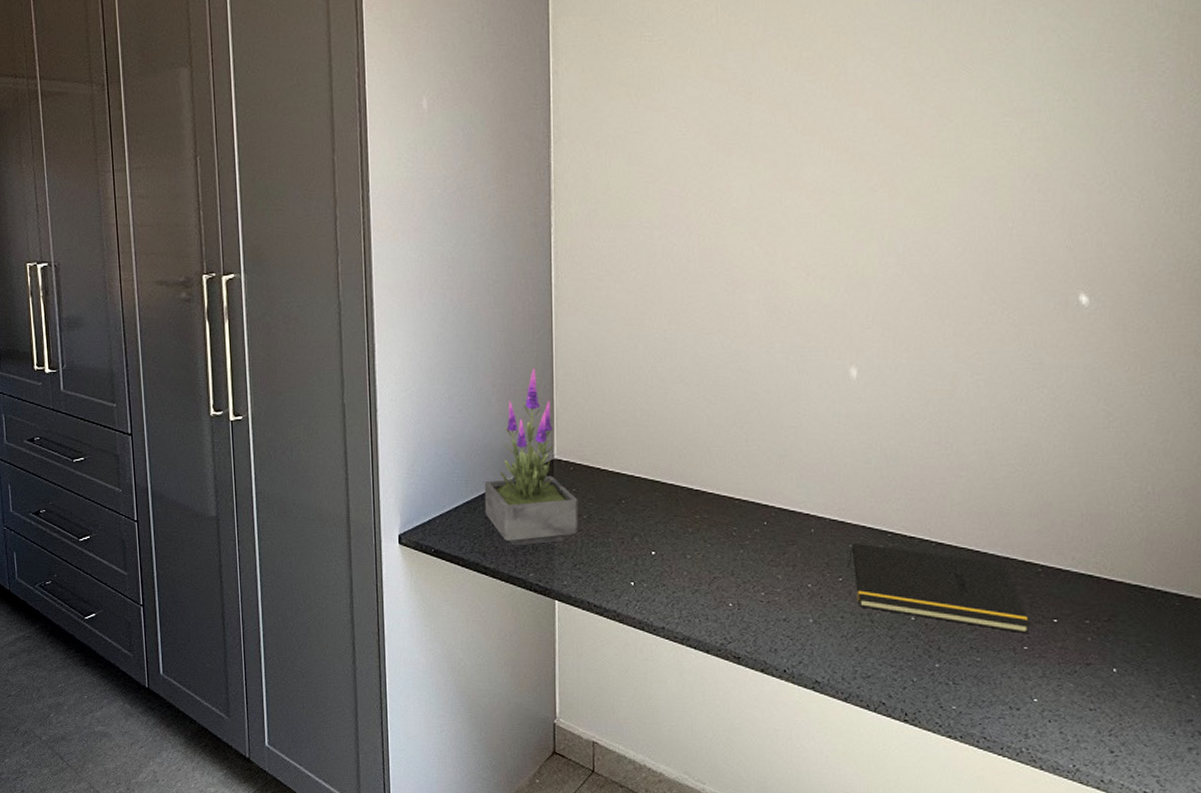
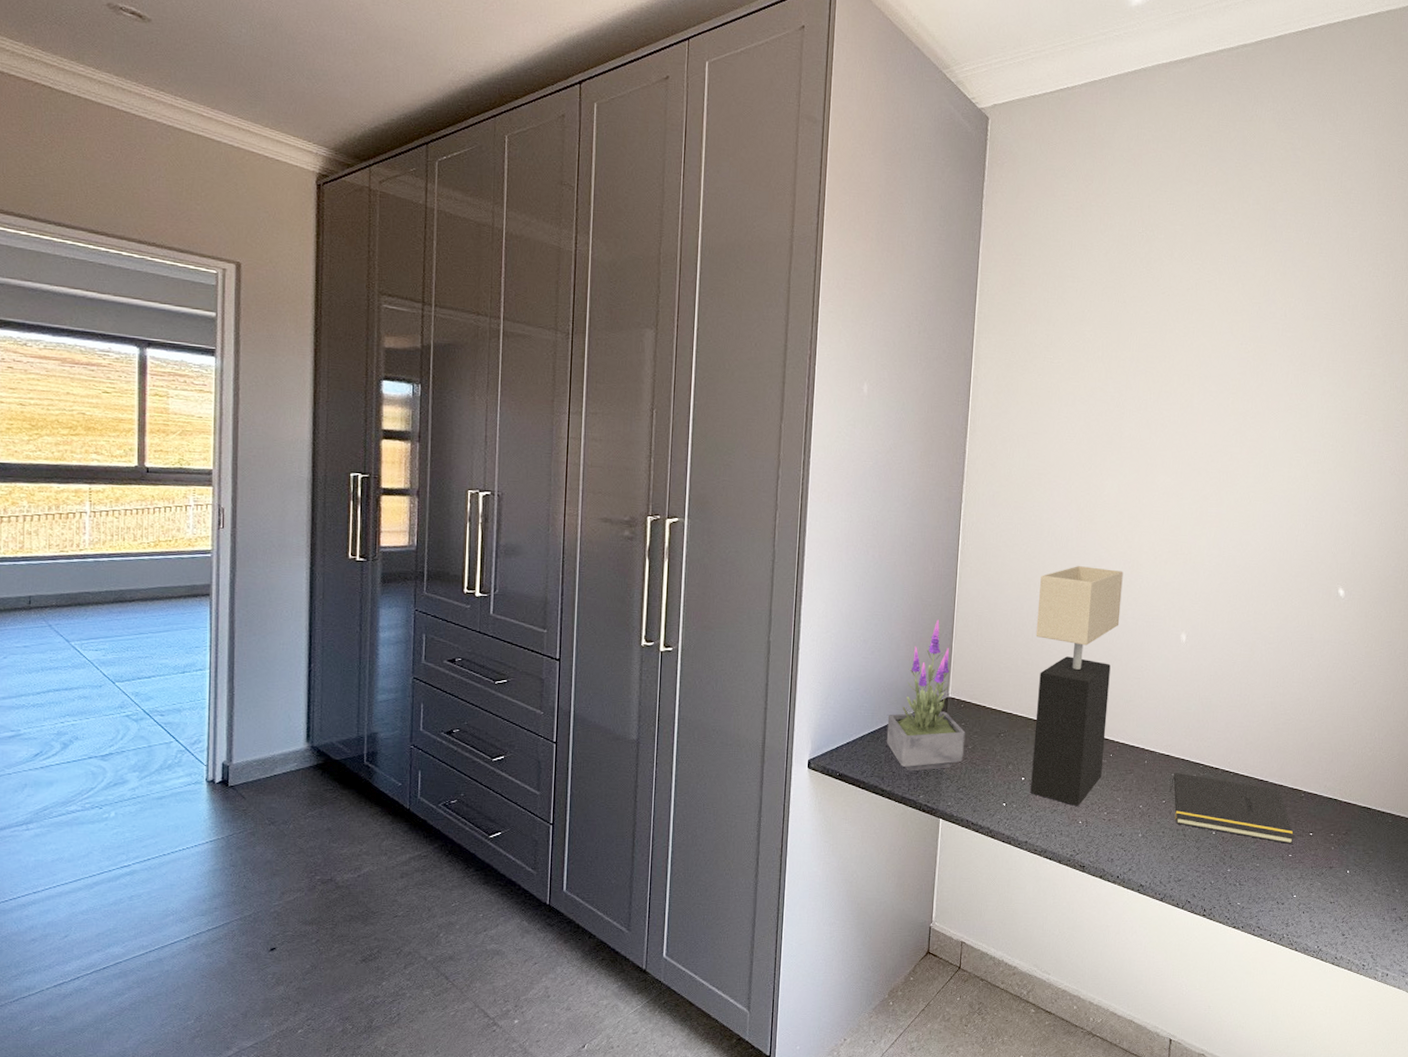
table lamp: none [656,292,765,585] -> present [1030,566,1123,806]

